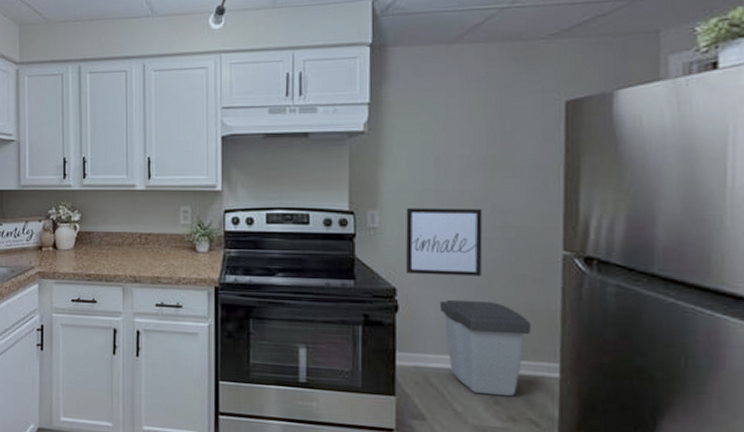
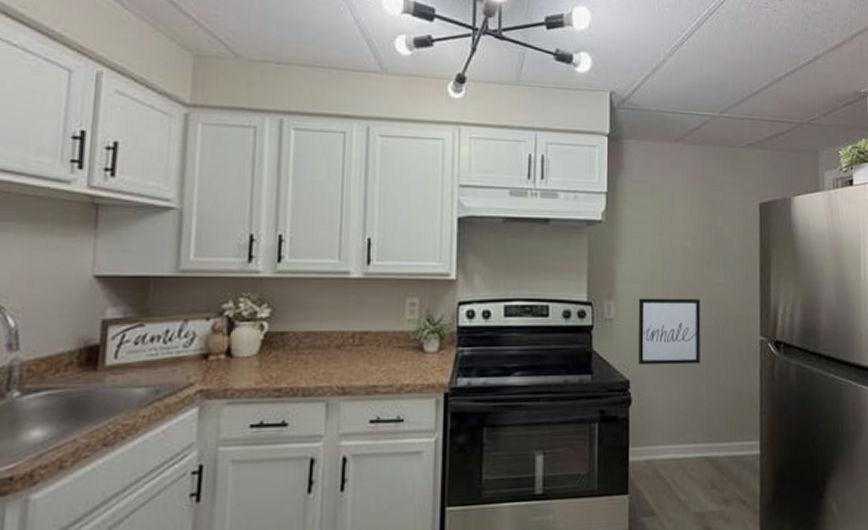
trash can: present [439,299,532,397] -> none [666,387,739,480]

